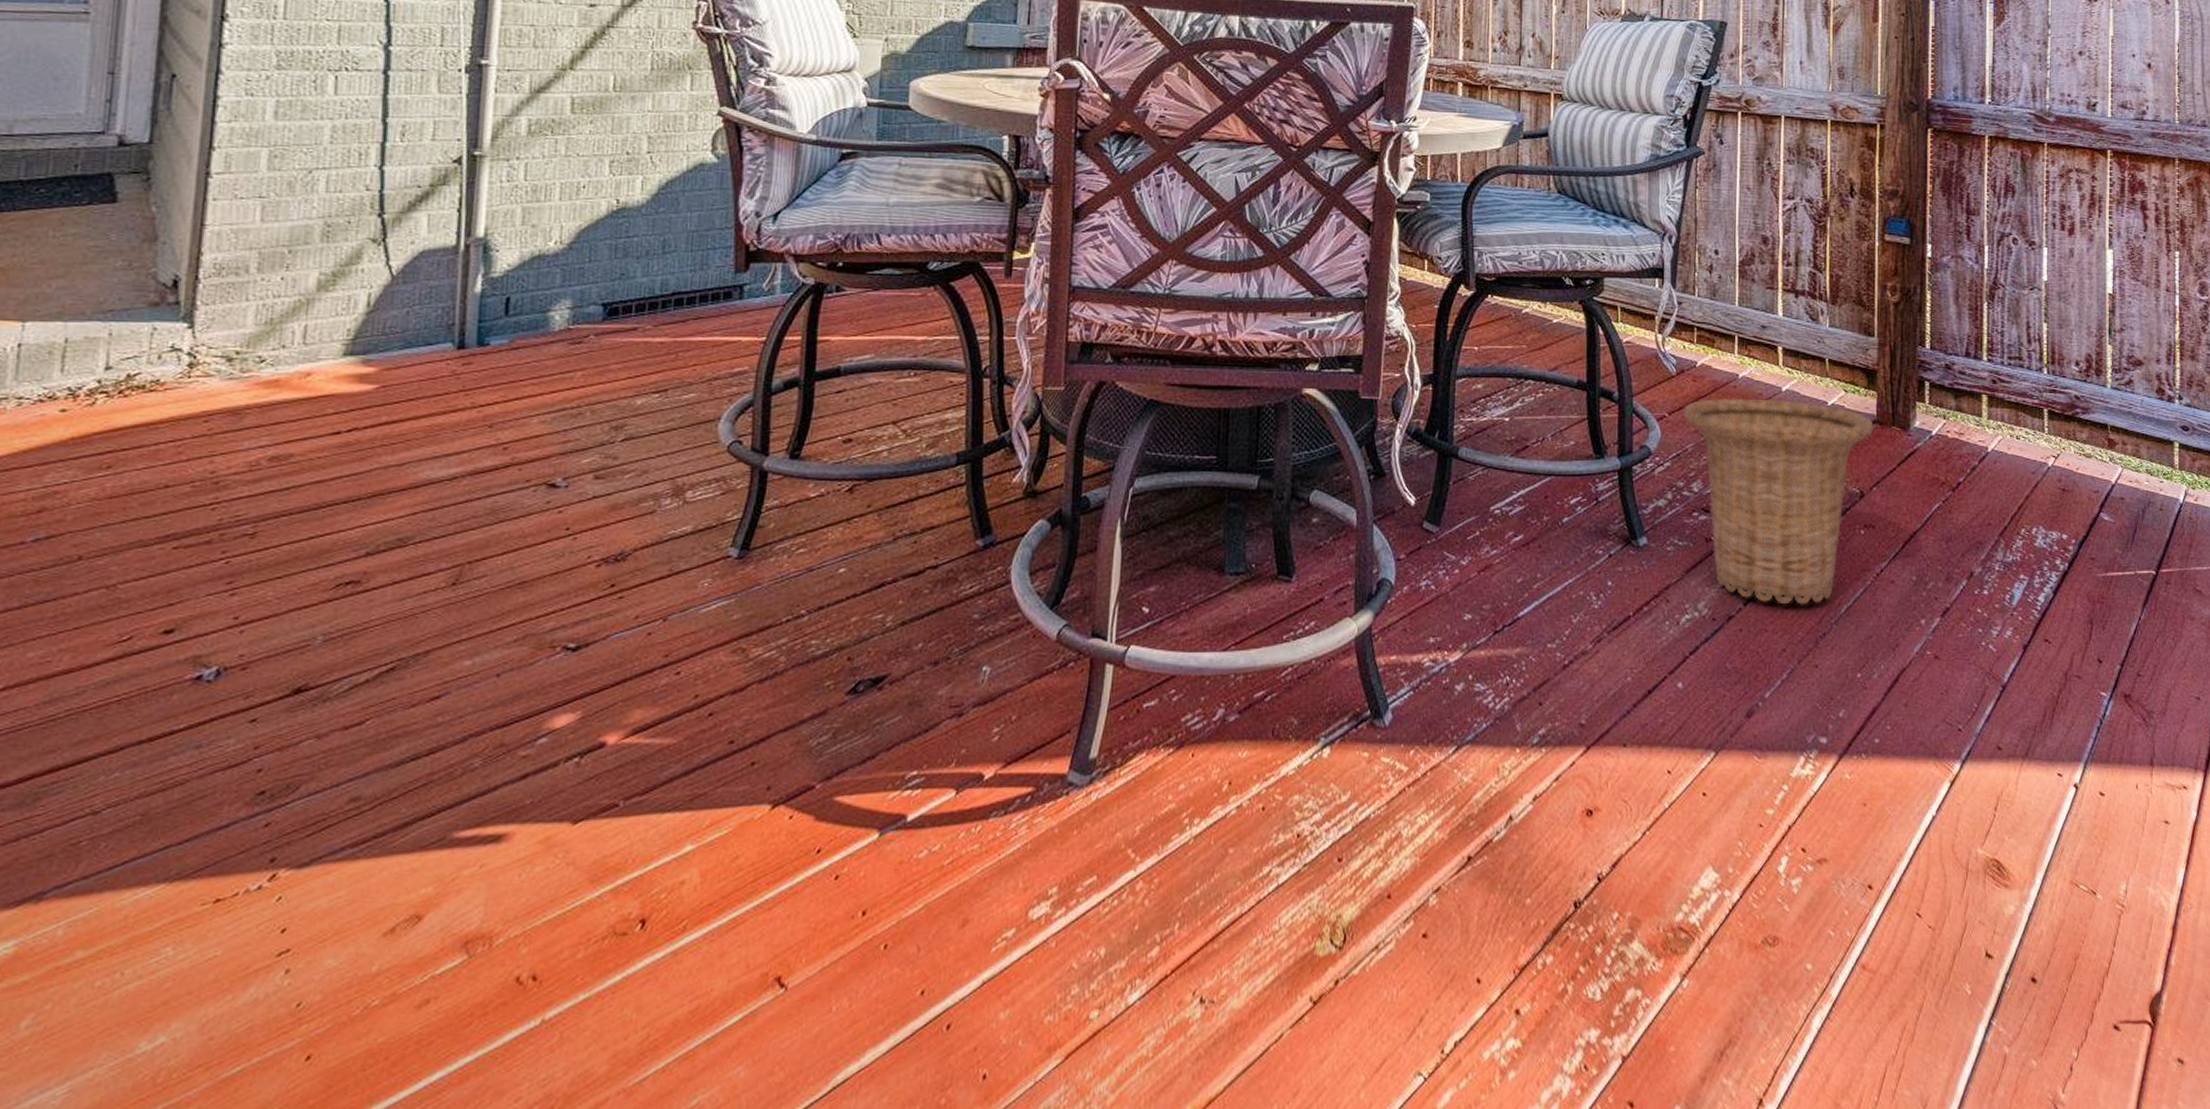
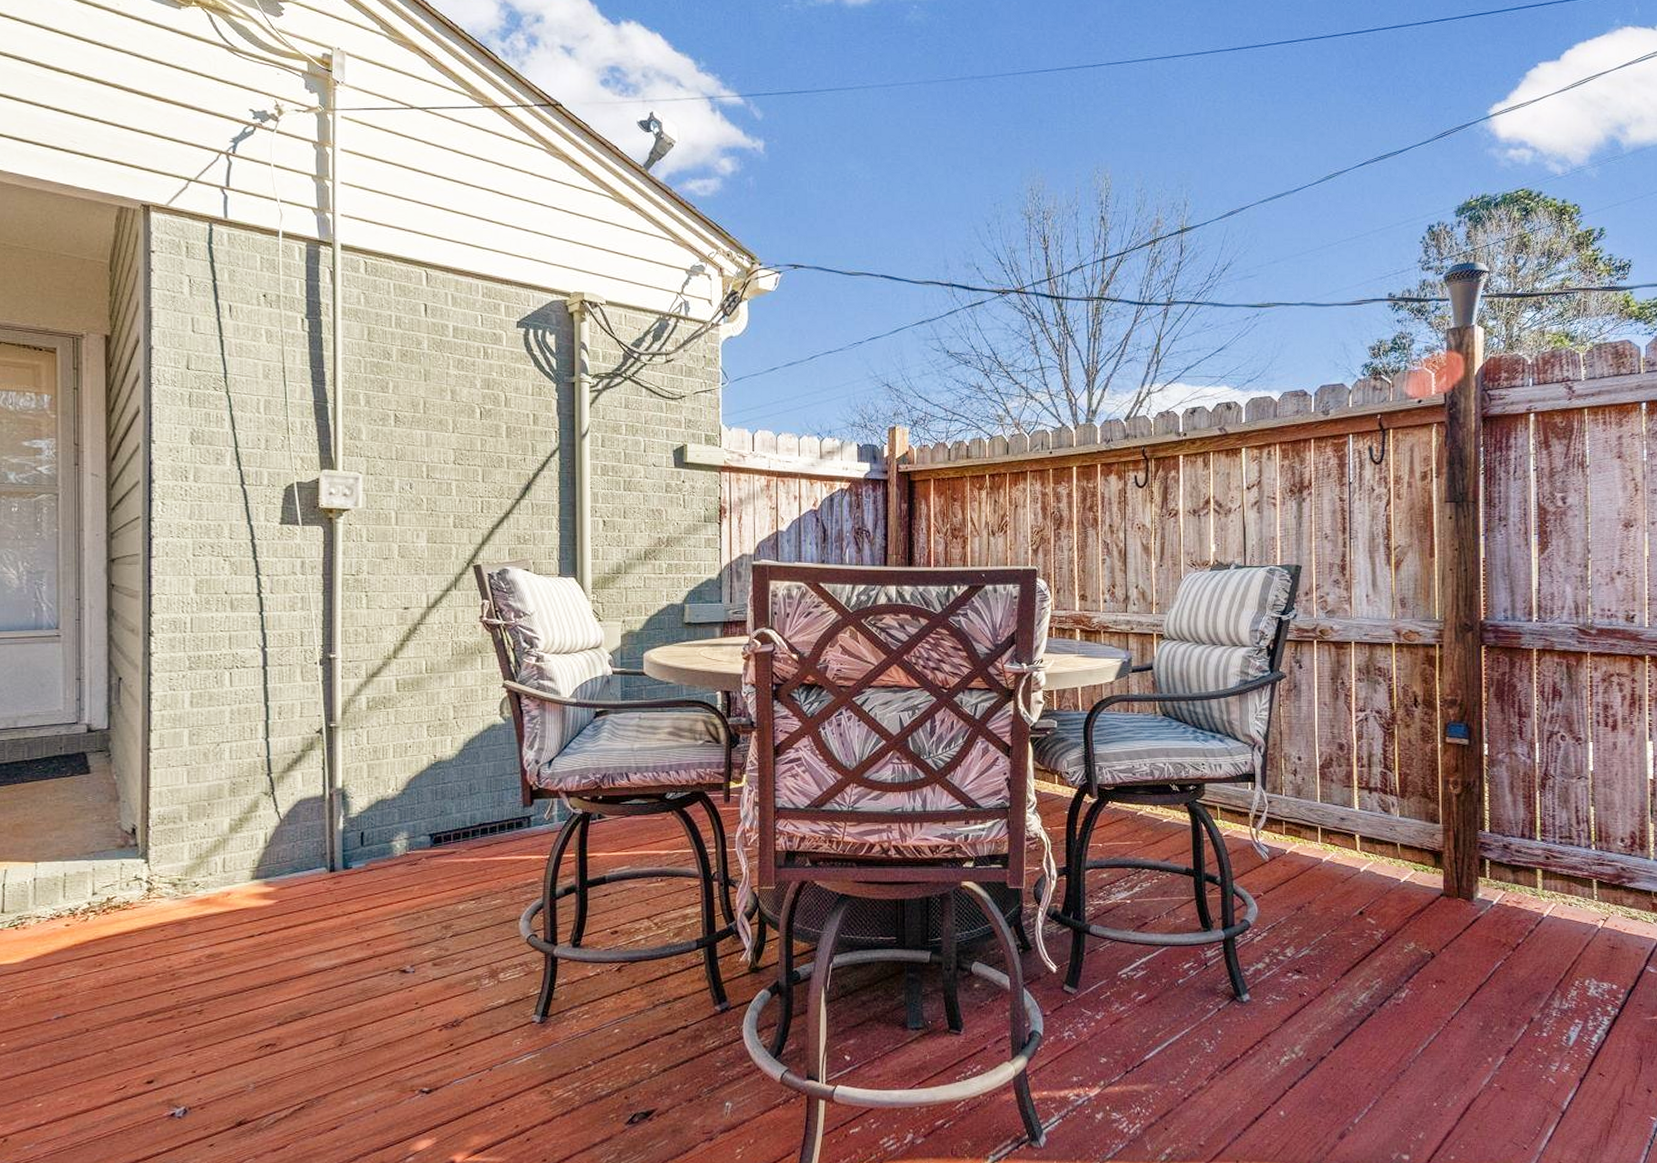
basket: present [1683,398,1874,605] -> none [1276,878,1441,1047]

